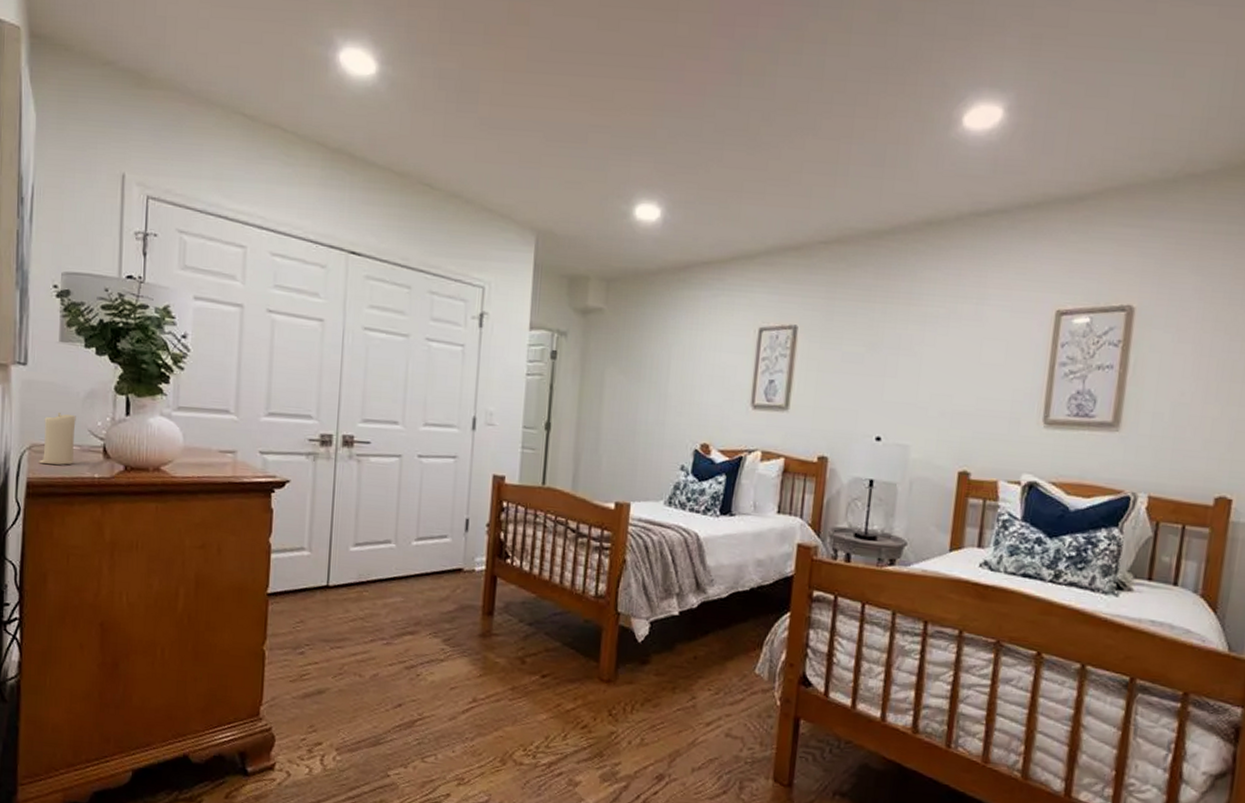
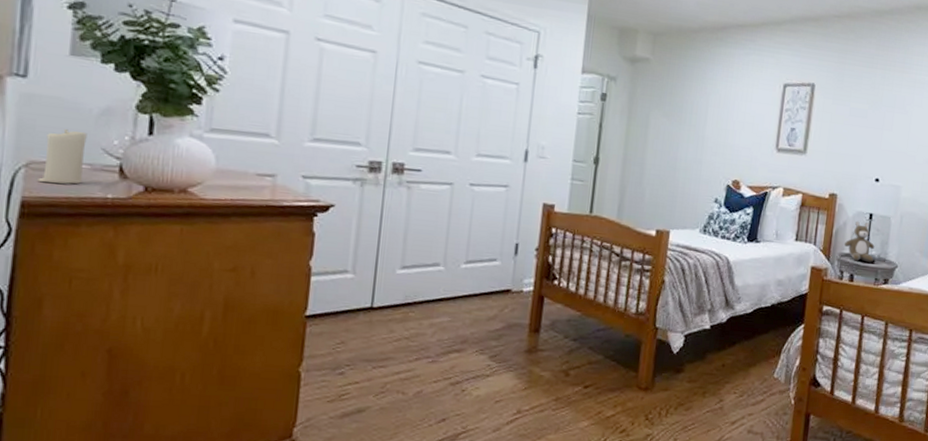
teddy bear: none [837,489,877,539] -> present [844,221,875,263]

